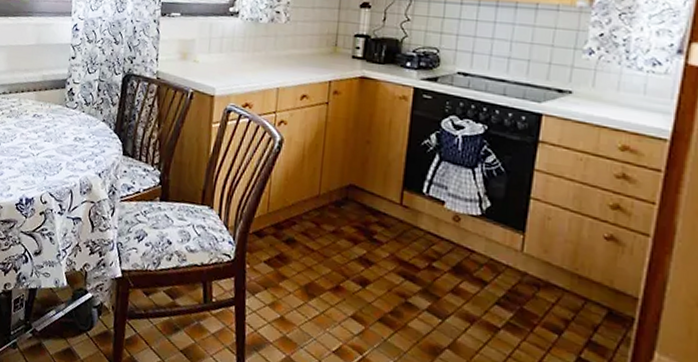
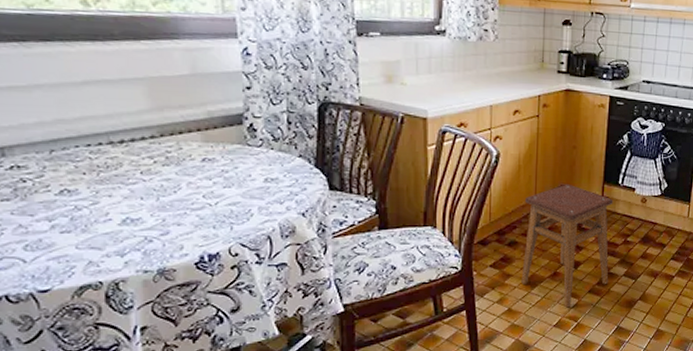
stool: none [297,183,415,334] -> present [521,184,613,308]

